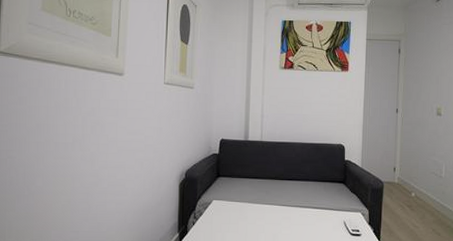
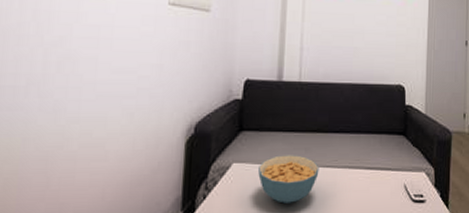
cereal bowl: none [232,196,277,231] -> present [258,155,319,204]

